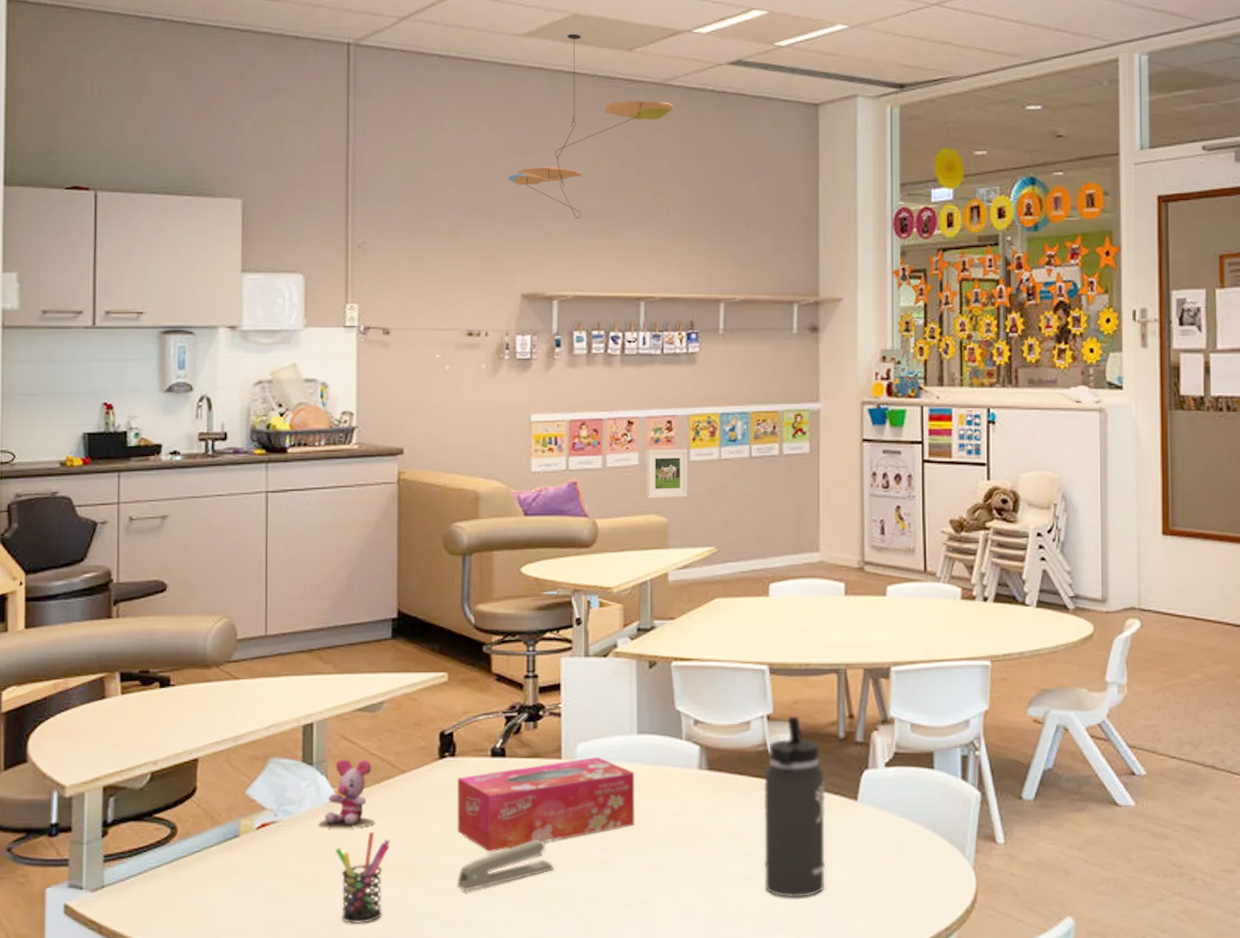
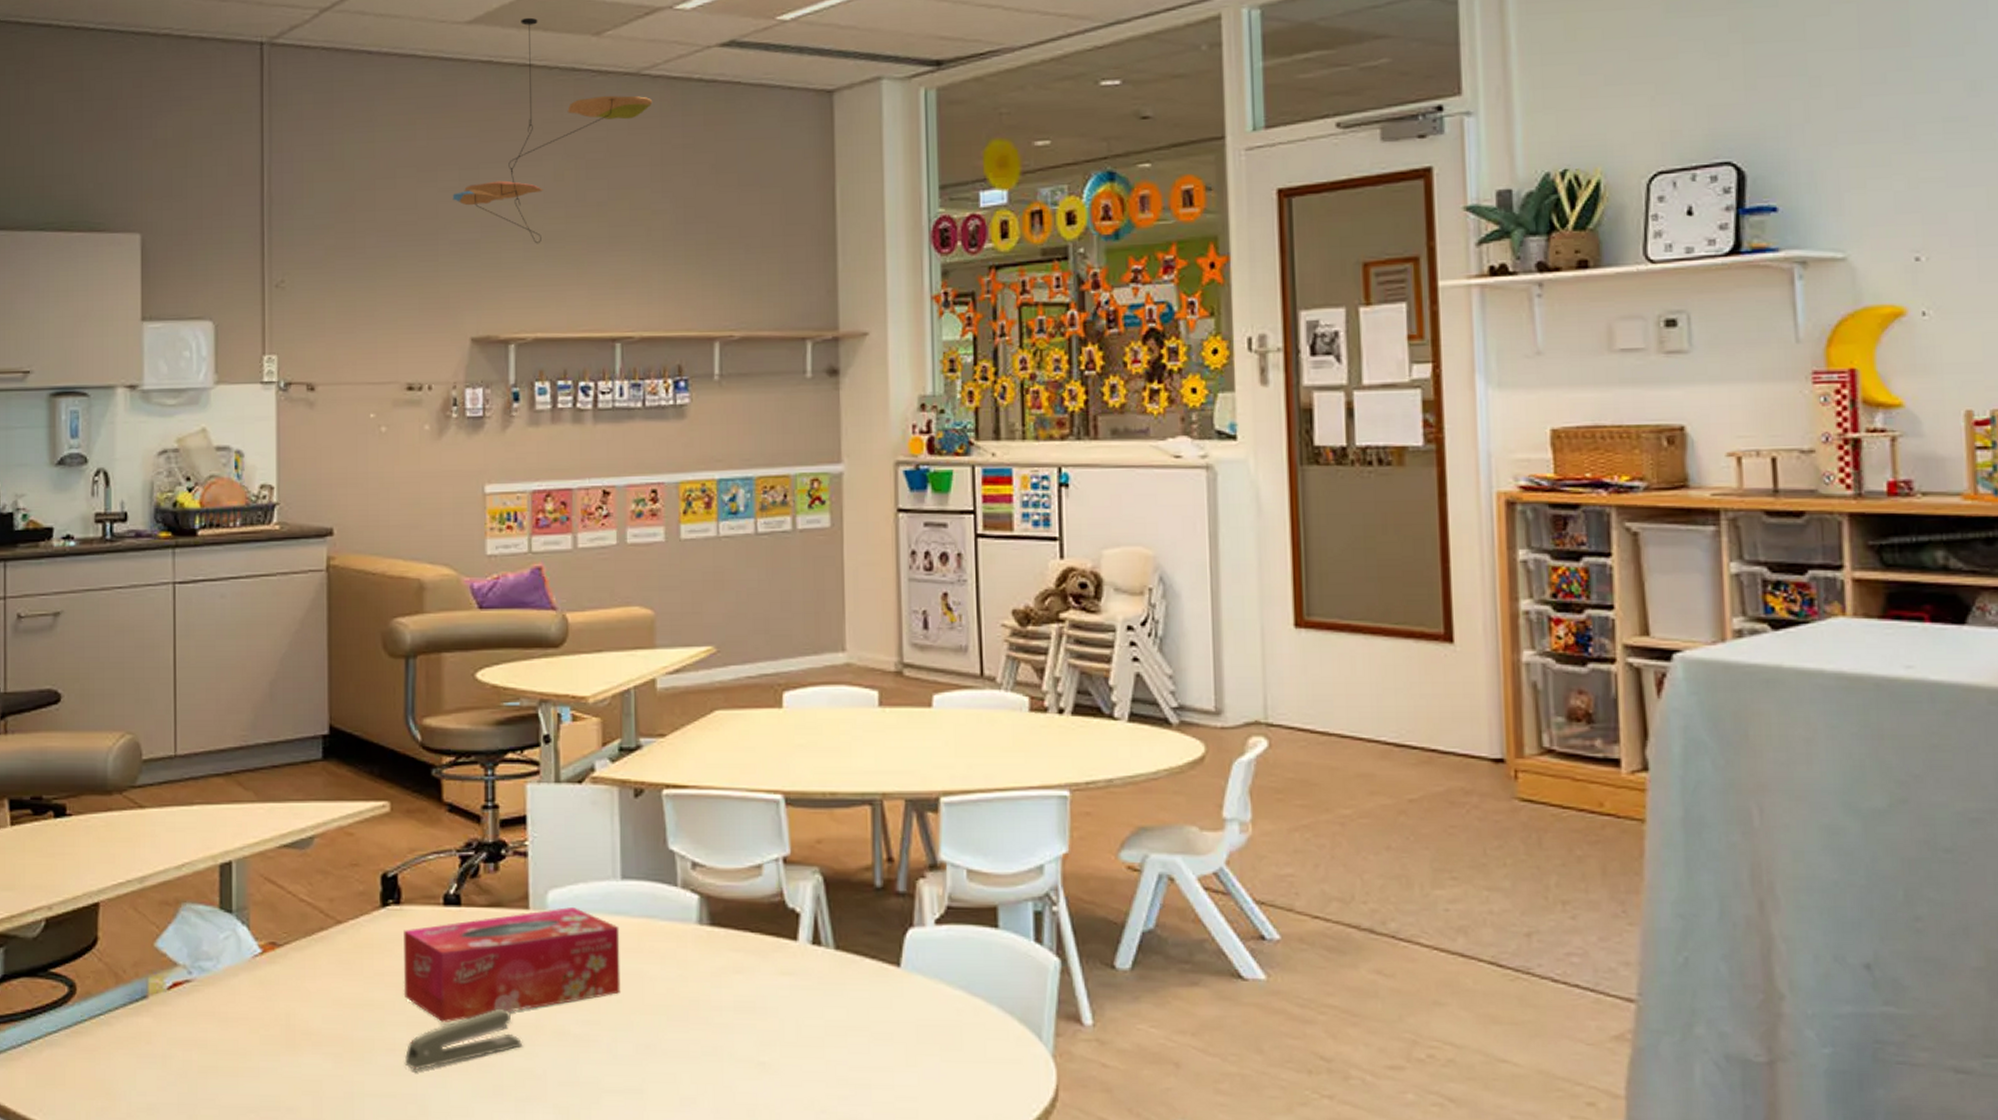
stuffed toy: present [318,759,376,829] -> none [239,906,307,991]
pen holder: present [335,831,390,923] -> none [259,994,324,1107]
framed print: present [646,448,688,498] -> none [626,524,679,586]
thermos bottle: present [763,716,826,898] -> none [780,858,861,1090]

